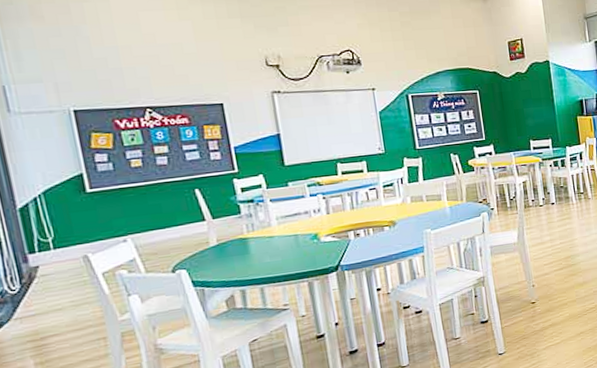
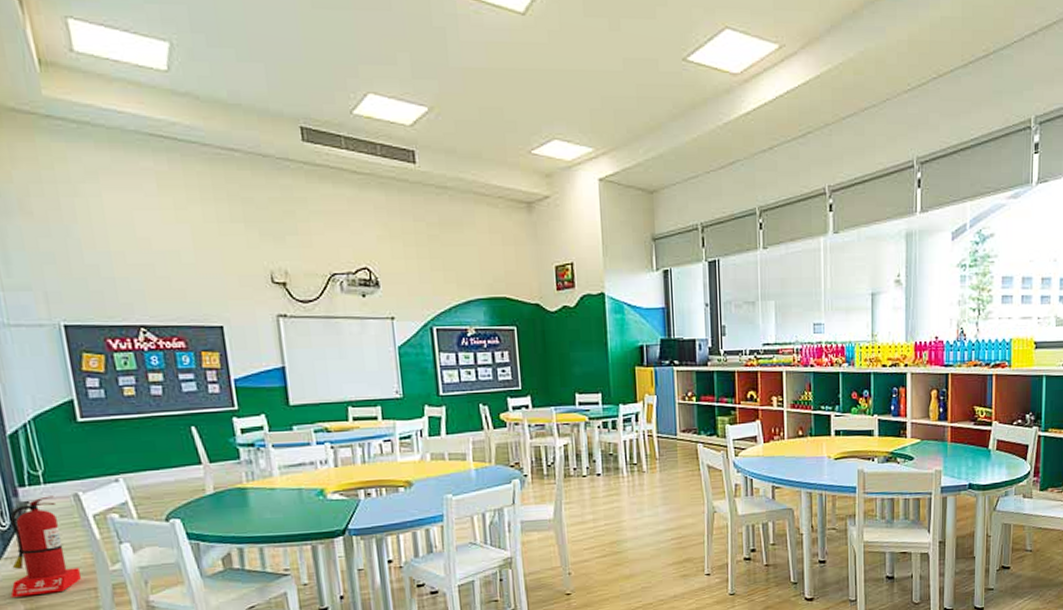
fire extinguisher: none [19,259,90,354] -> present [9,495,81,598]

